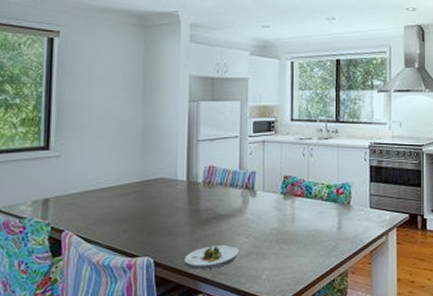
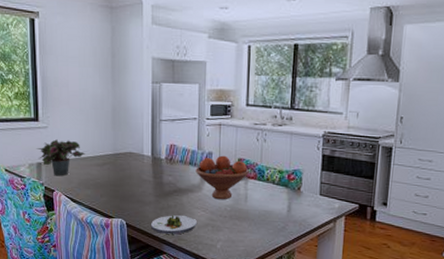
potted plant: none [43,169,106,213] -> present [36,139,85,177]
fruit bowl: none [237,174,296,223] -> present [195,155,249,200]

